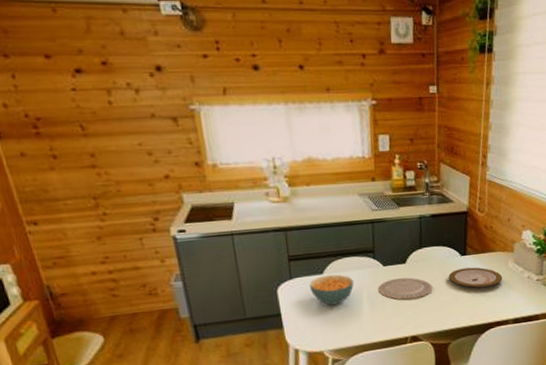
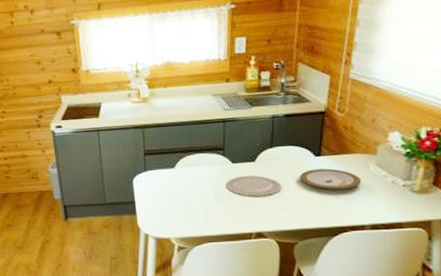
cereal bowl: present [309,274,354,306] -> none [161,169,203,197]

